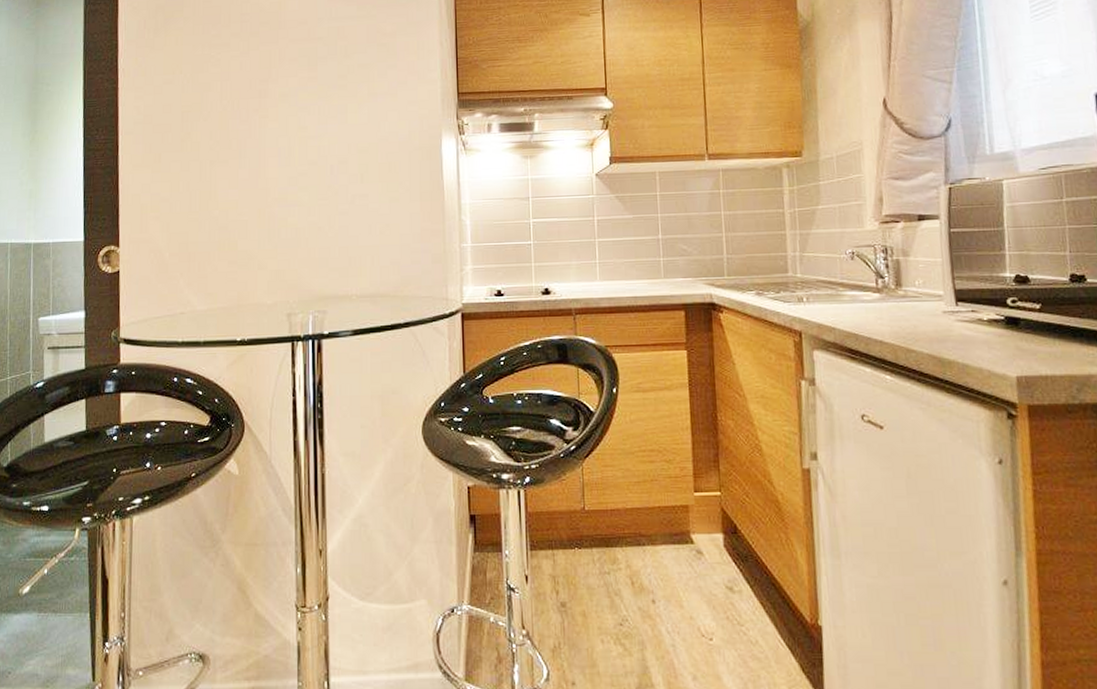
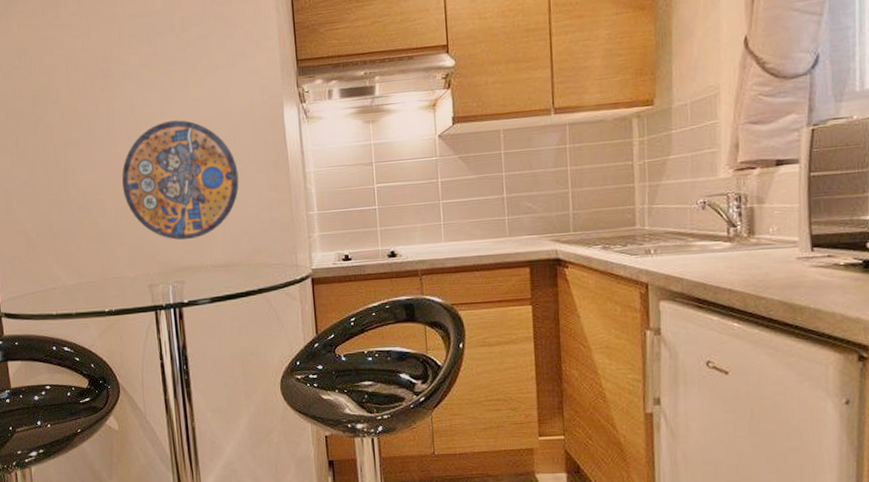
manhole cover: none [269,144,392,267] -> present [122,120,239,240]

